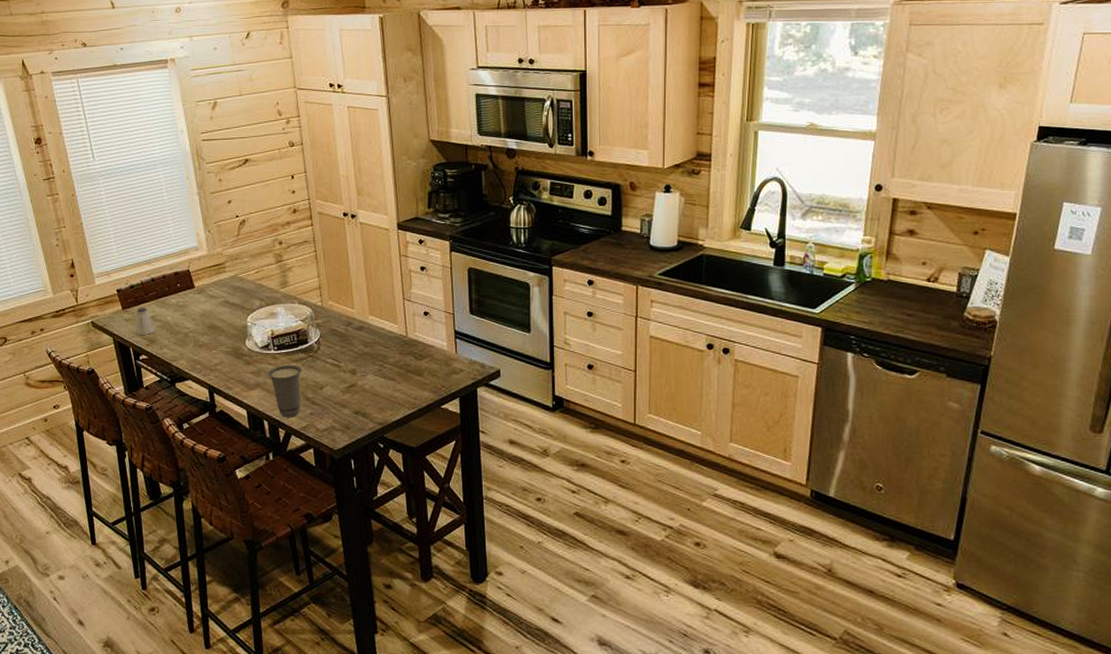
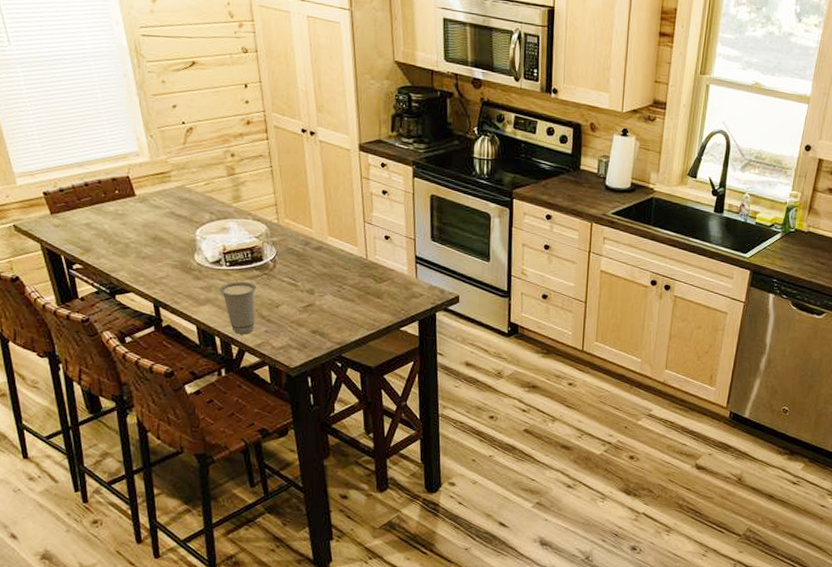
saltshaker: present [136,307,155,335] -> none [67,213,91,243]

